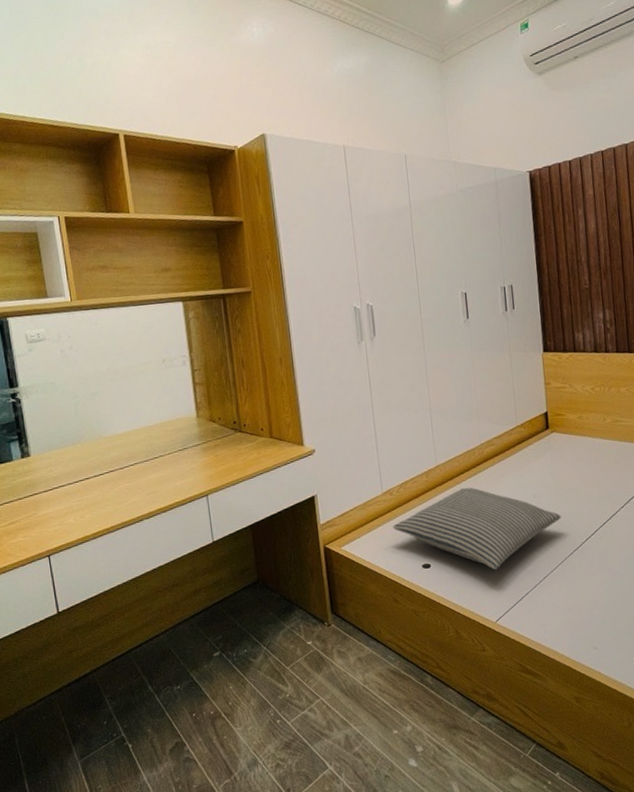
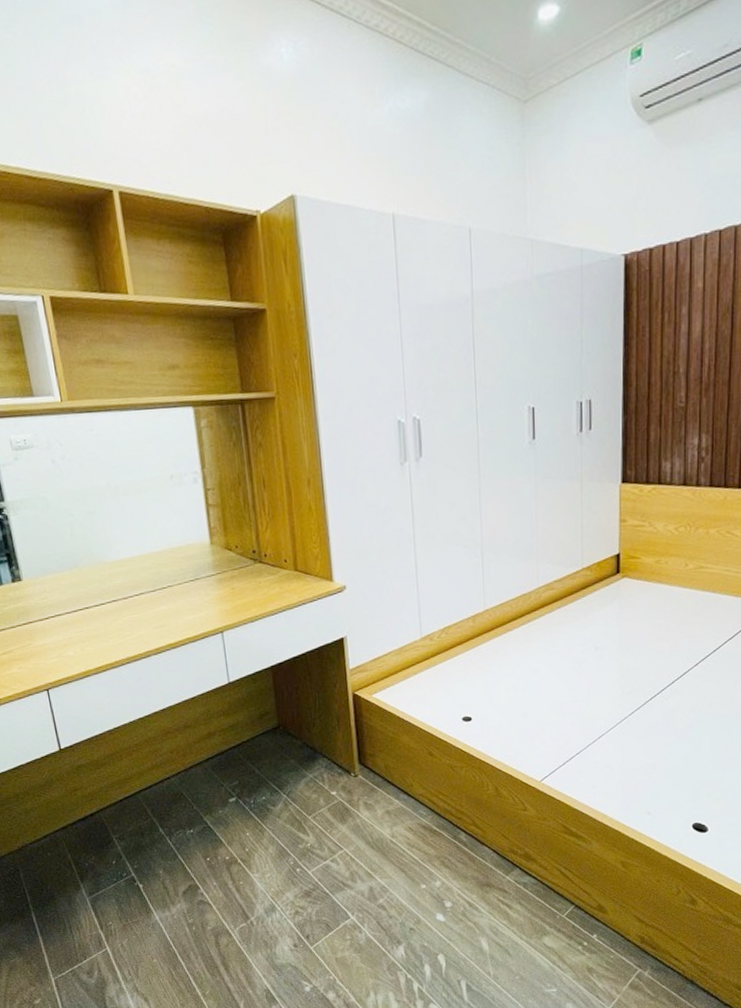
pillow: present [393,487,561,571] -> none [431,635,624,727]

